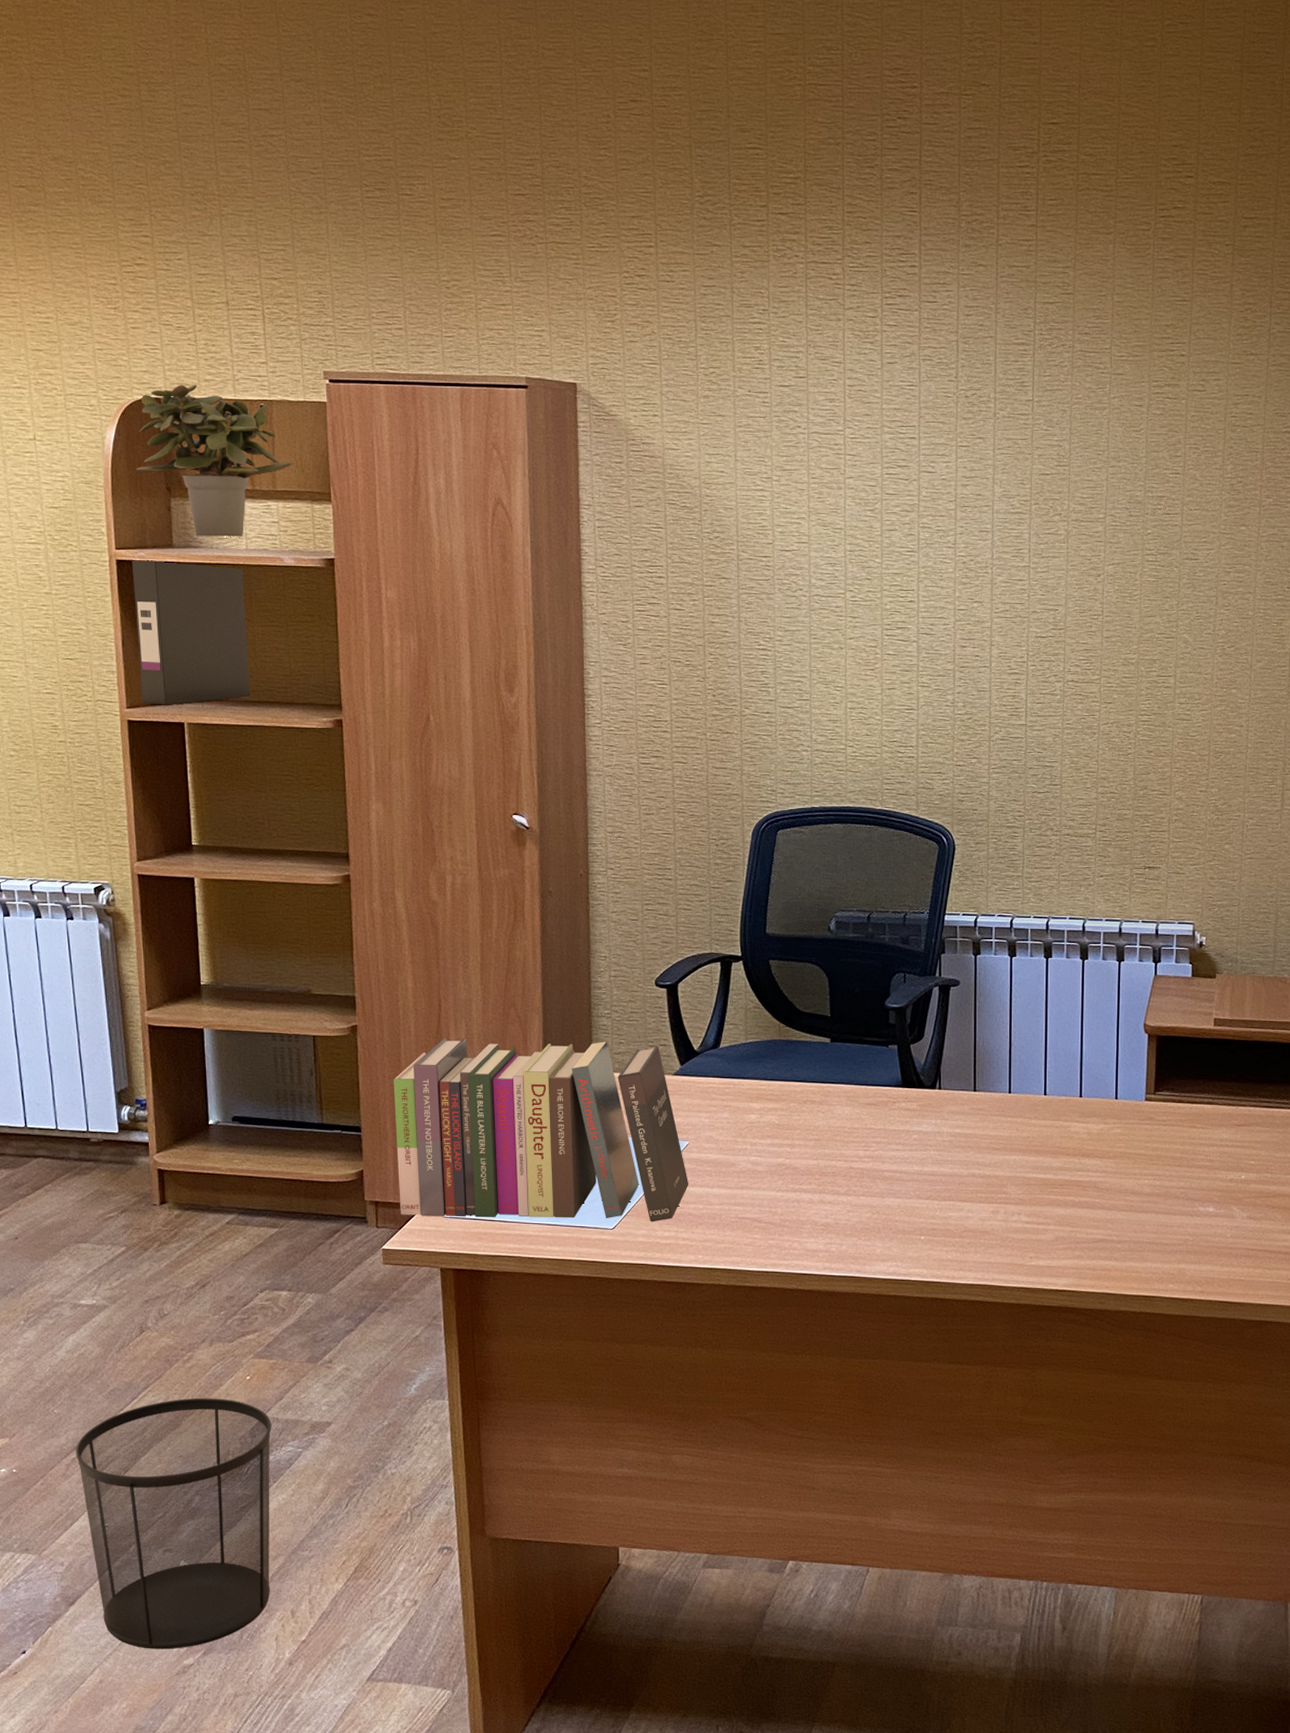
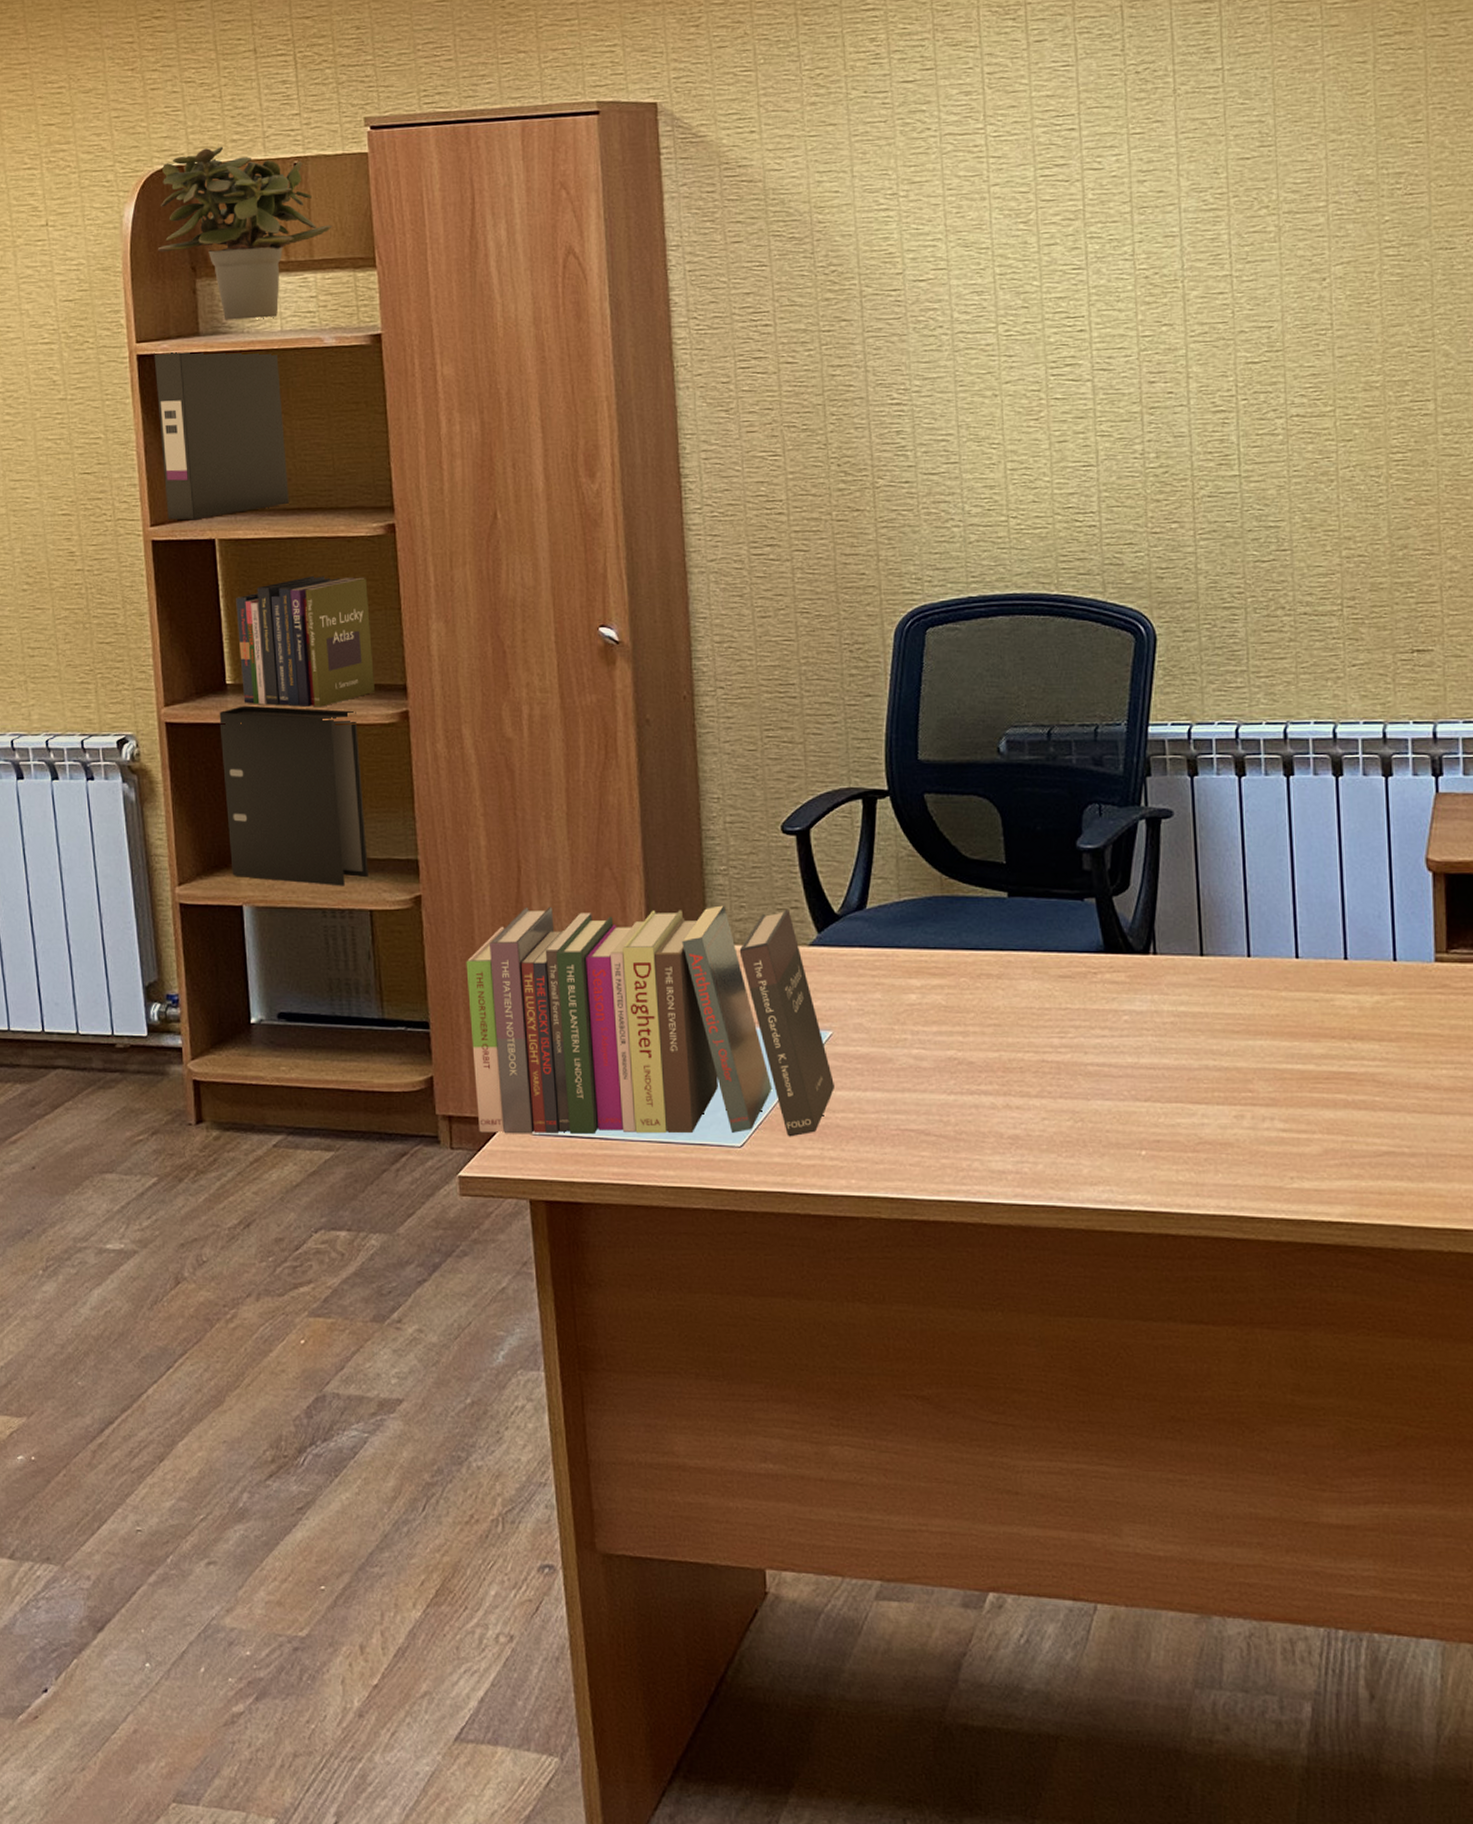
waste bin: present [75,1398,272,1650] -> none [102,1367,334,1692]
binder: none [185,864,313,1016] -> present [219,705,369,886]
books: none [202,758,321,868] -> present [236,575,375,707]

